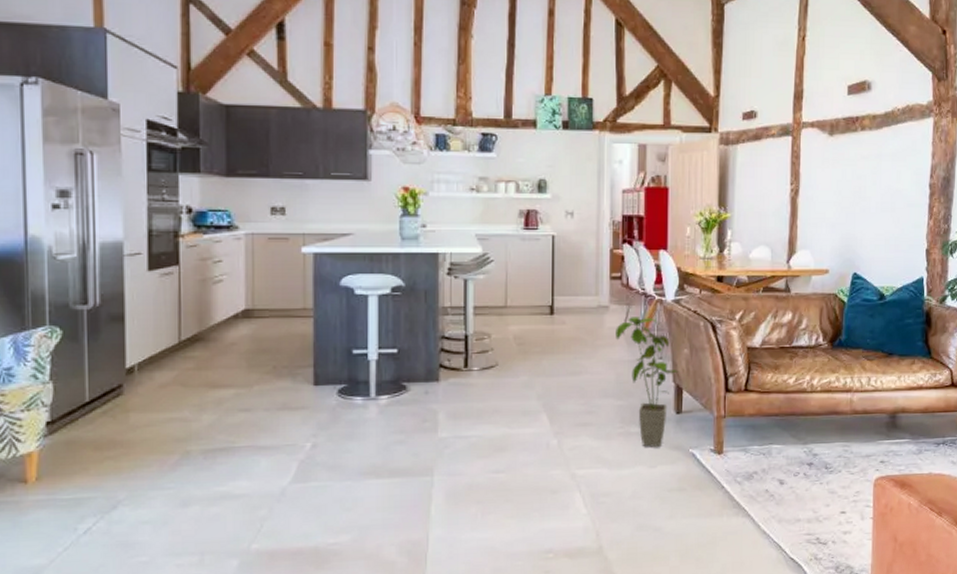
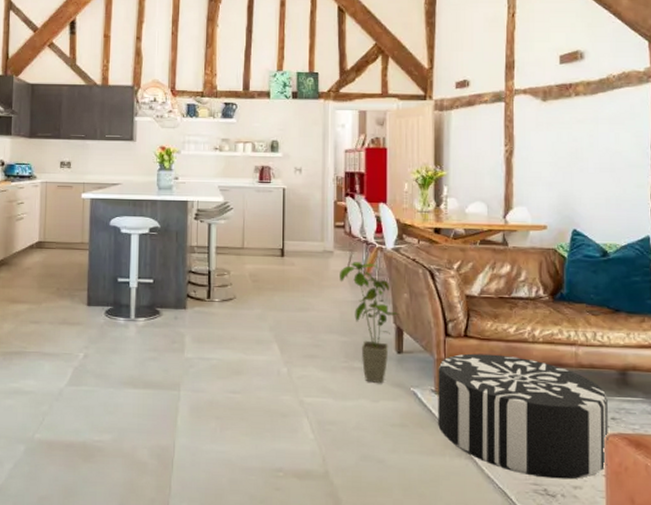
pouf: none [716,407,878,527] -> present [438,353,608,479]

